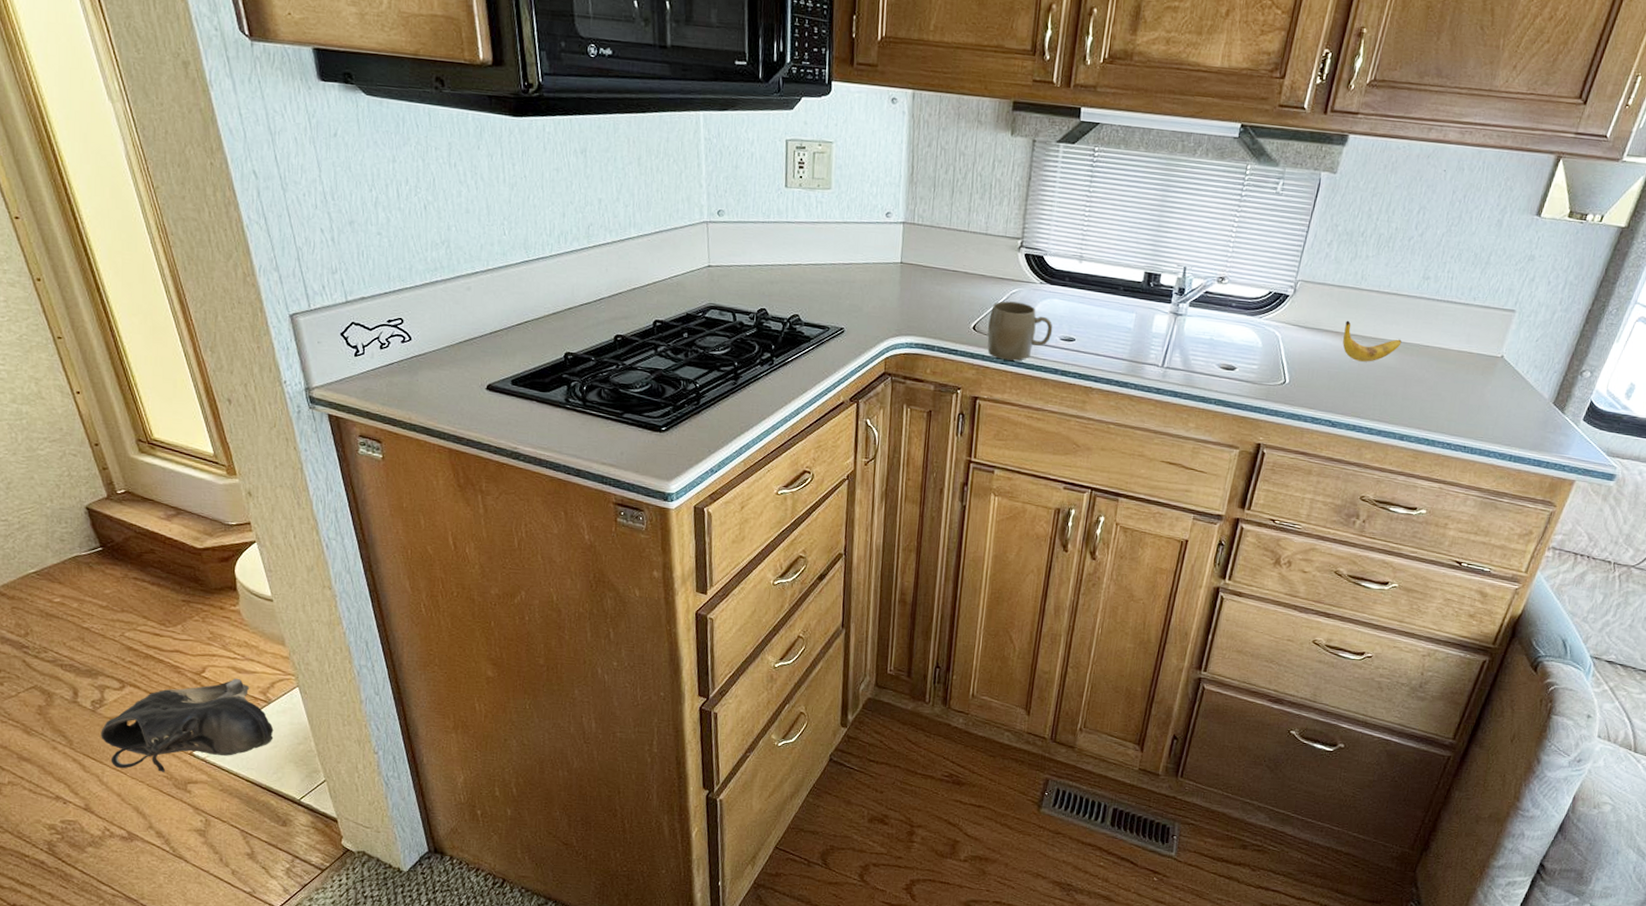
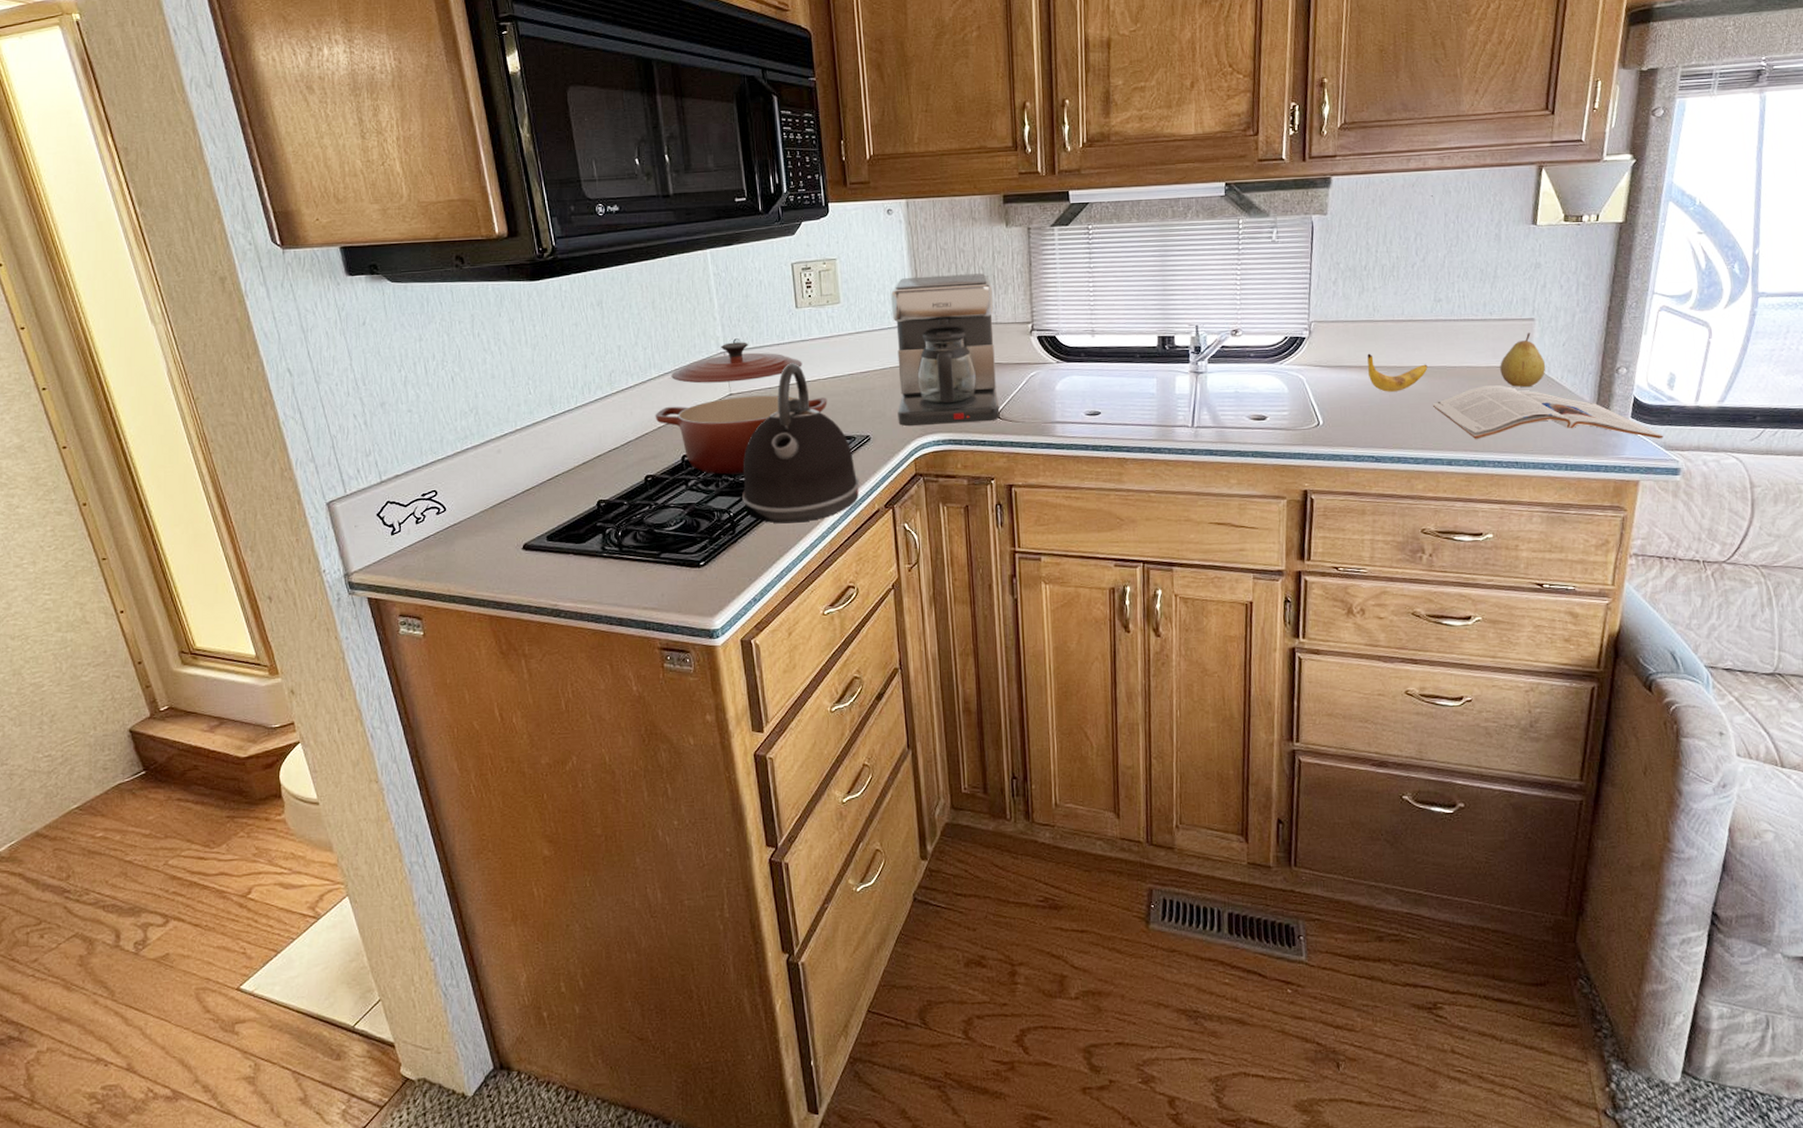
shoe: present [101,678,274,772] -> none [144,895,324,1017]
saucepan: none [630,213,806,349] -> present [655,342,828,476]
kettle: none [709,243,828,403] -> present [741,363,860,524]
coffee maker: none [874,172,988,333] -> present [890,273,1000,427]
mug: present [987,301,1053,361] -> none [1012,384,1077,443]
magazine: none [1397,369,1609,446] -> present [1432,385,1663,440]
fruit: none [1470,323,1516,377] -> present [1500,333,1546,388]

